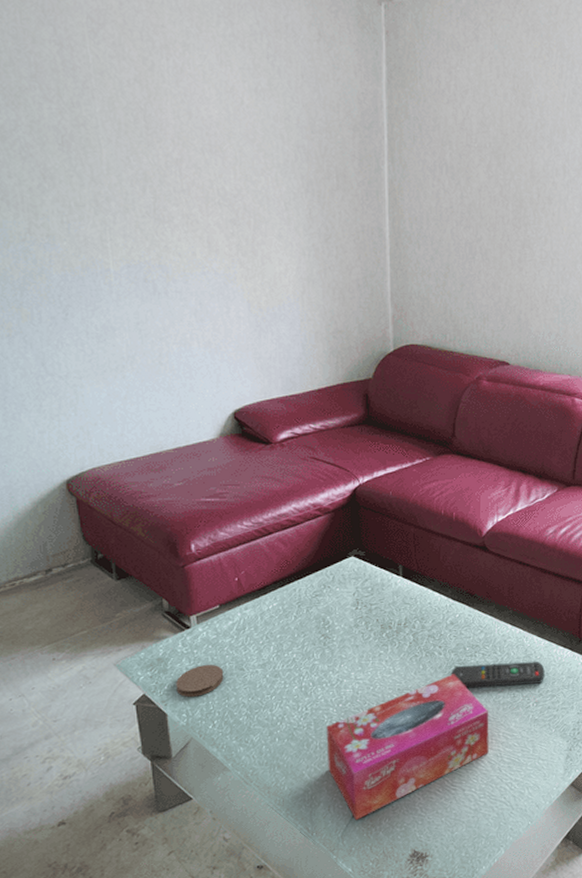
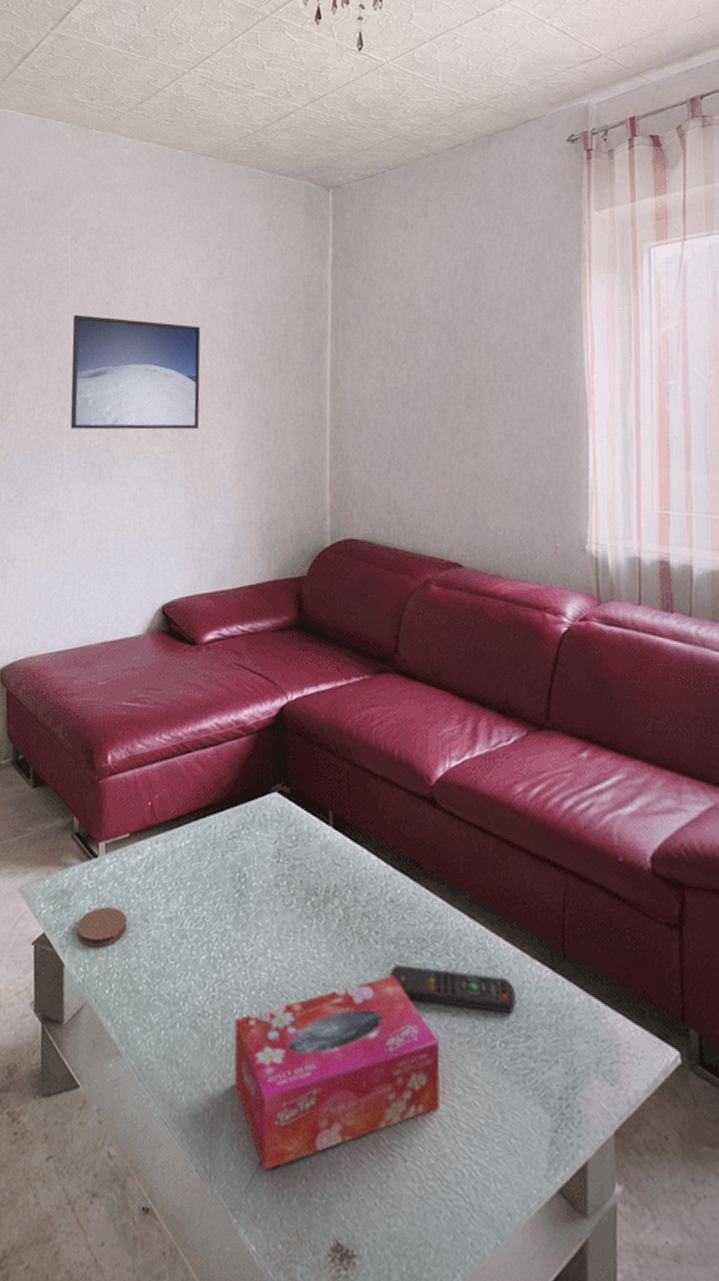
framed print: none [103,120,258,245] -> present [70,314,201,430]

